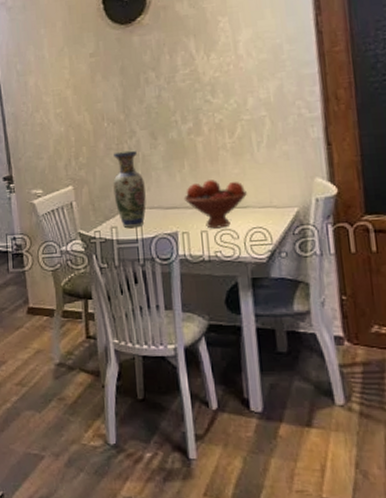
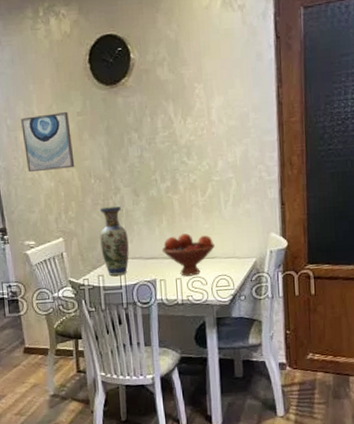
wall art: none [31,53,87,118] -> present [21,111,75,173]

